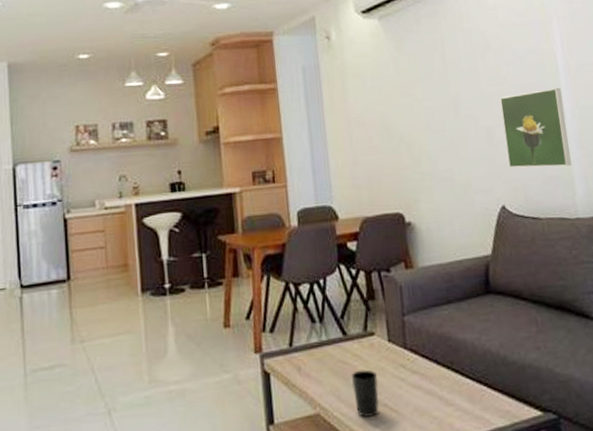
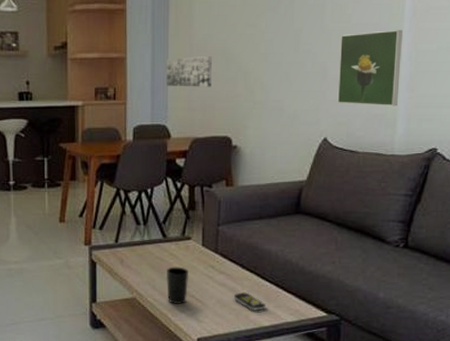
wall art: none [324,129,375,164] -> present [166,56,212,87]
remote control: none [432,394,471,417] -> present [233,292,266,311]

